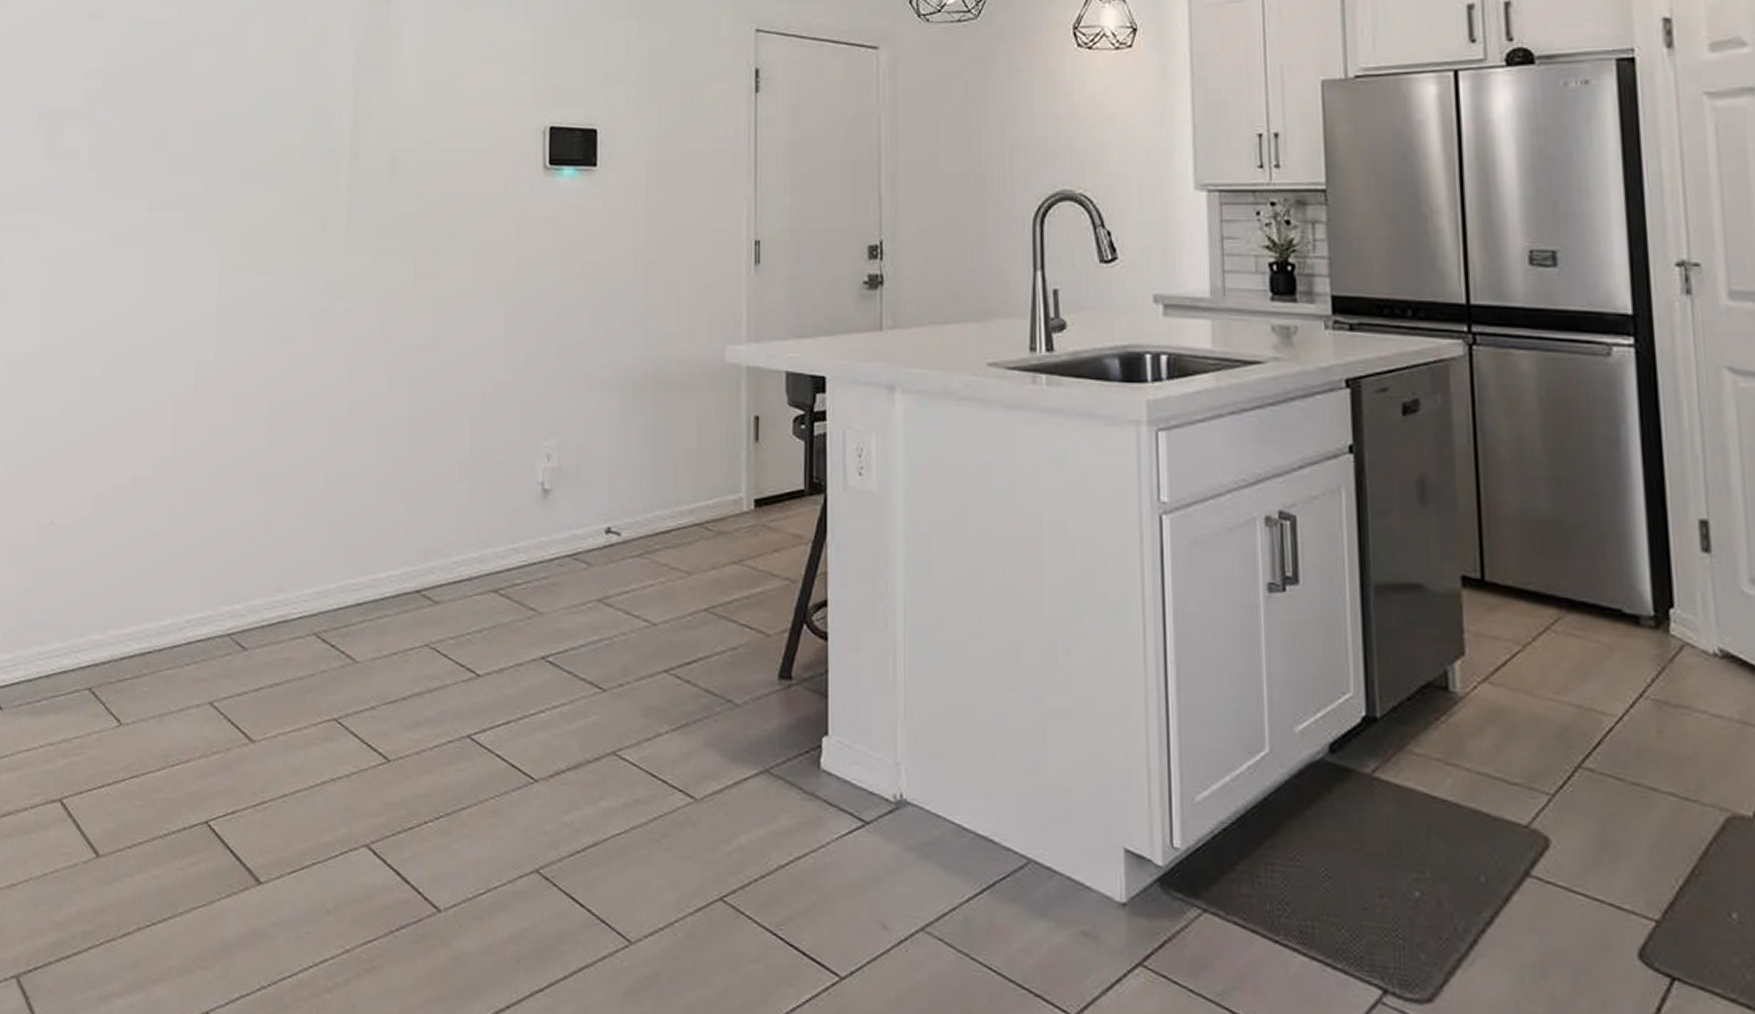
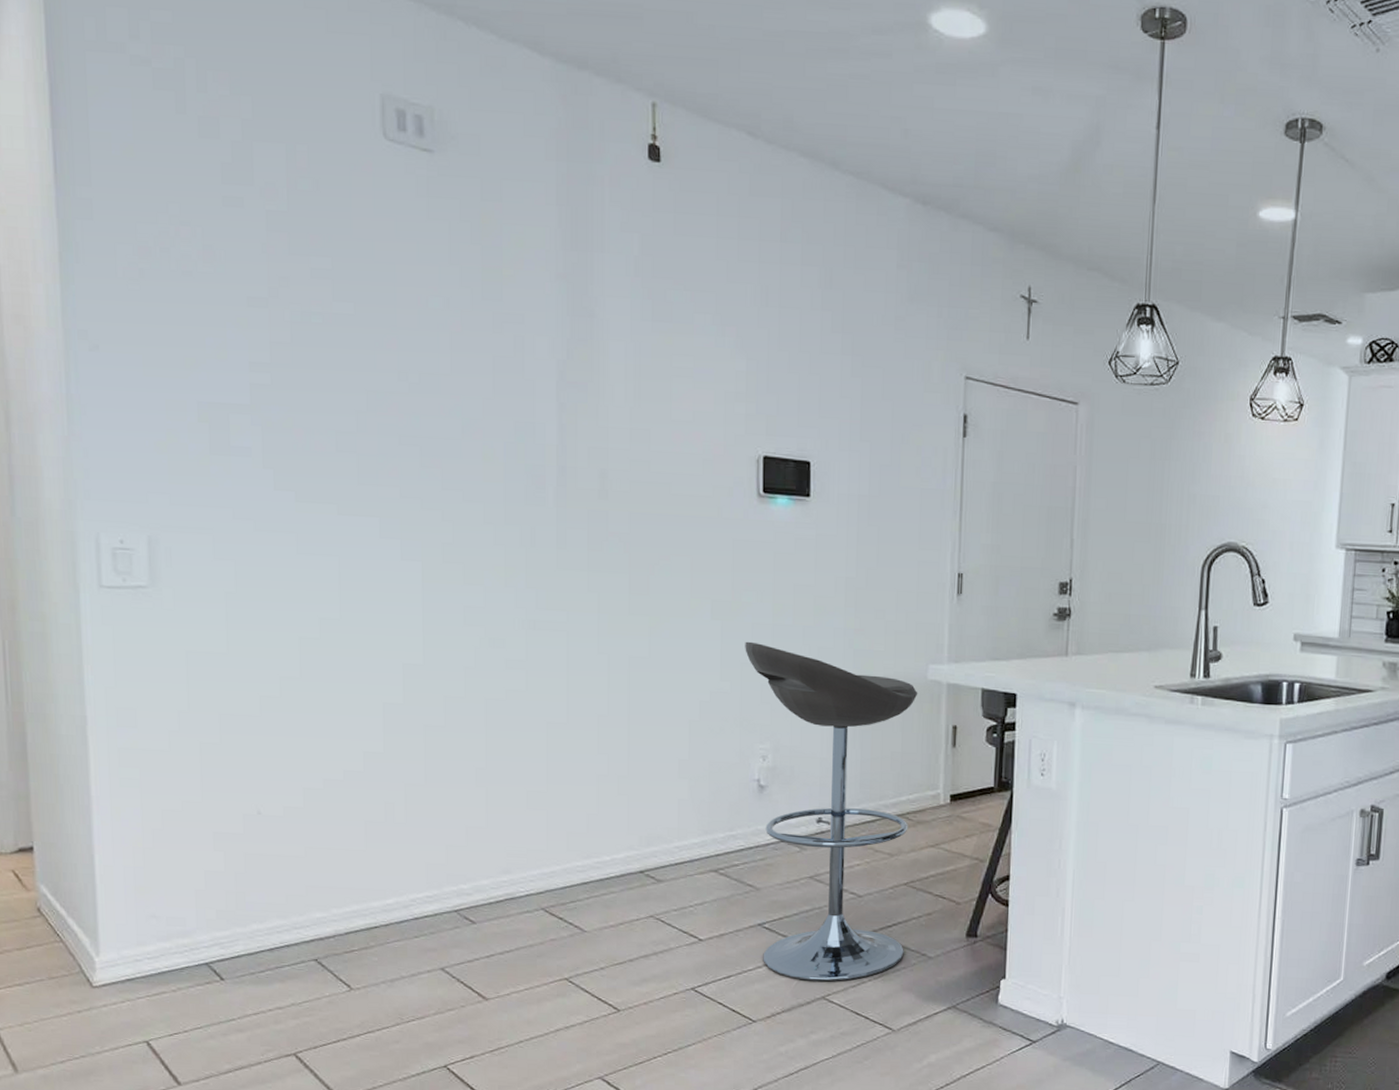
bar stool: none [529,325,715,733] -> present [745,641,918,982]

